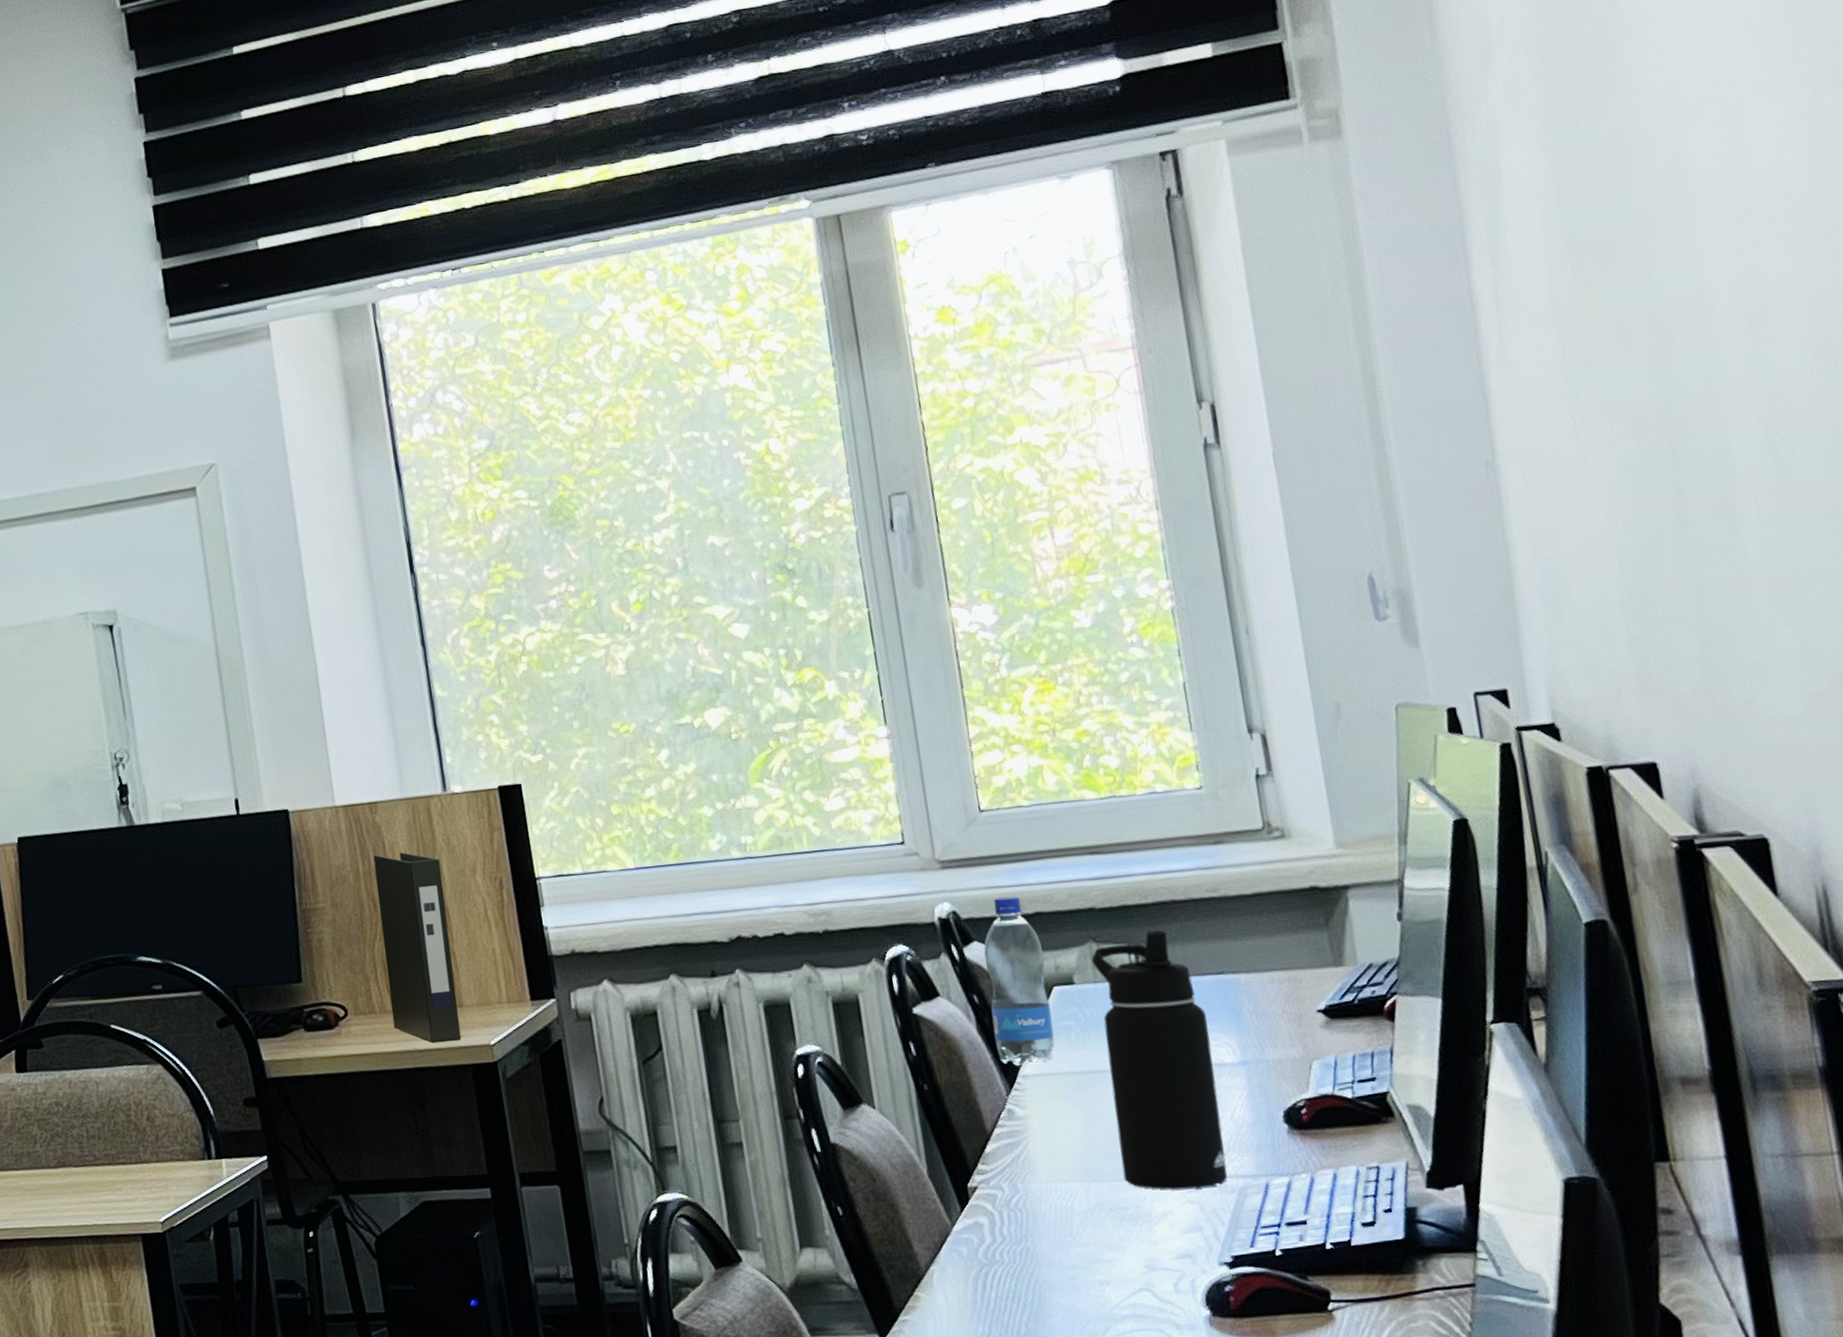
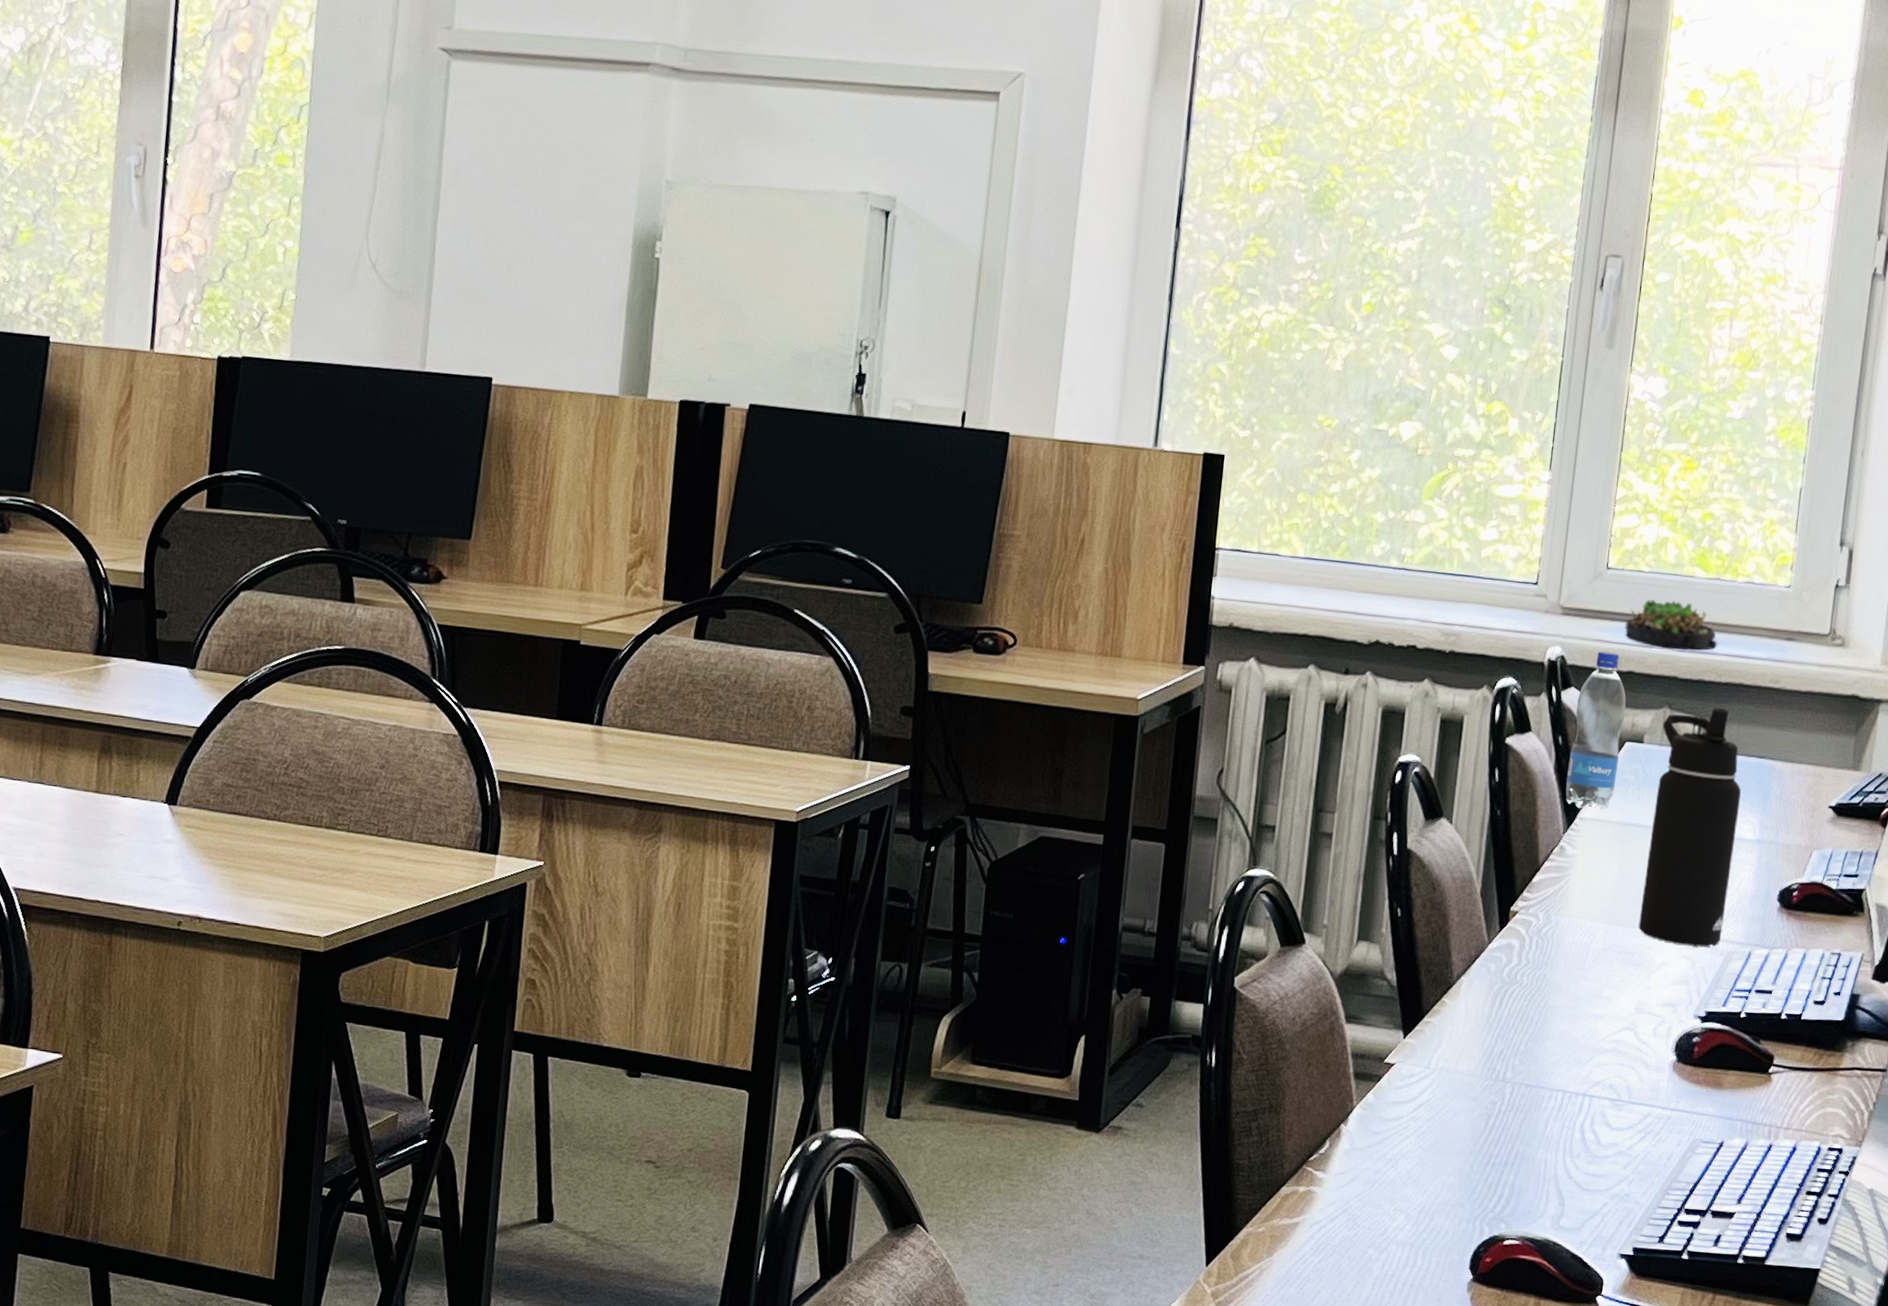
binder: present [373,852,461,1044] -> none [1055,494,1135,690]
succulent plant: none [1016,827,1133,882] -> present [1624,599,1718,651]

